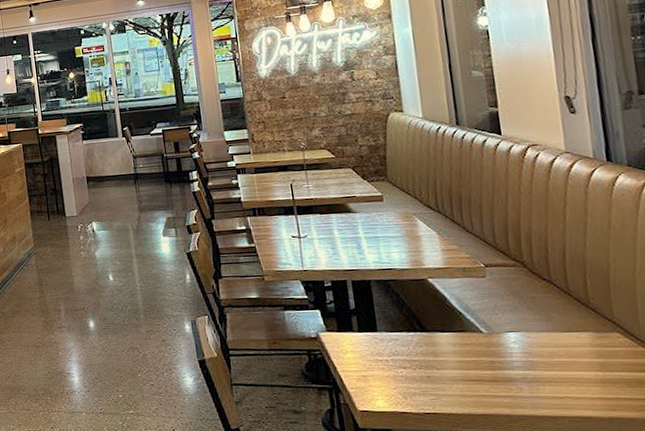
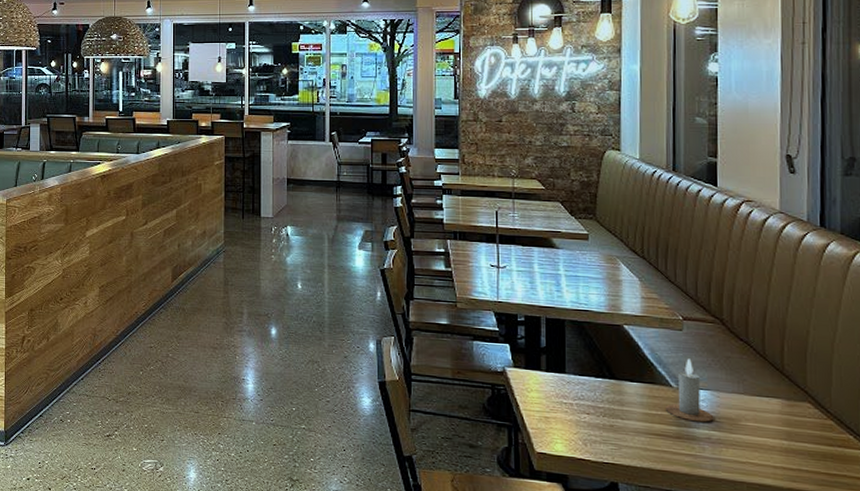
candle: none [479,303,528,364] -> present [666,358,714,423]

